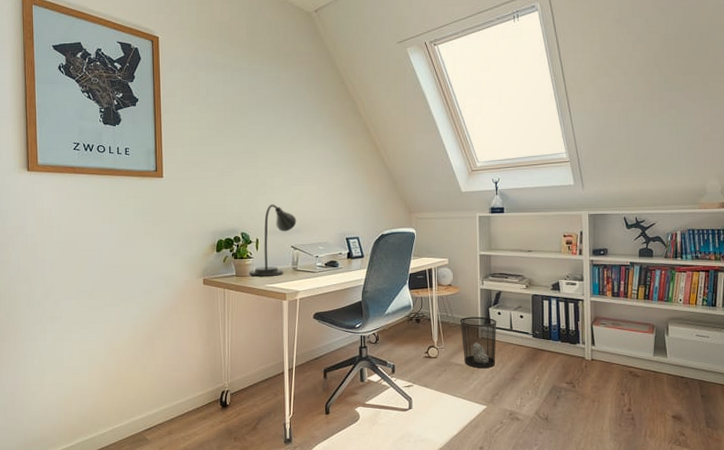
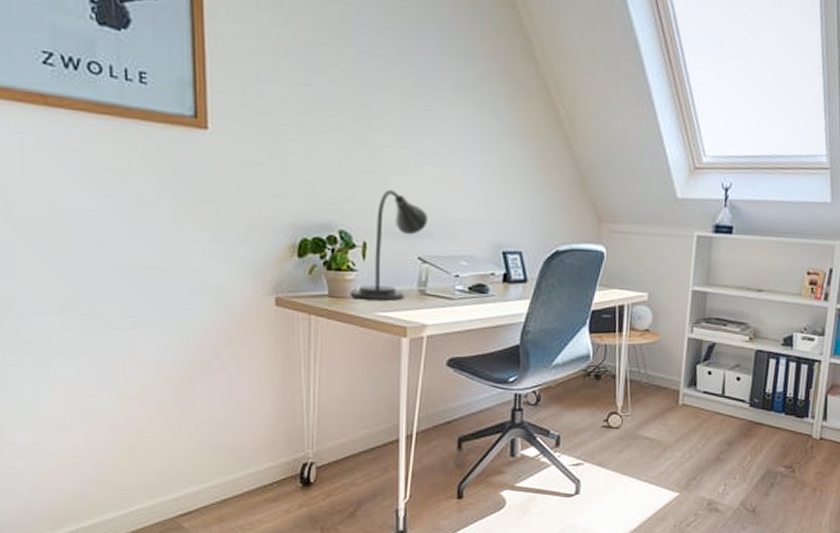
waste bin: present [460,316,497,369] -> none [655,375,705,445]

